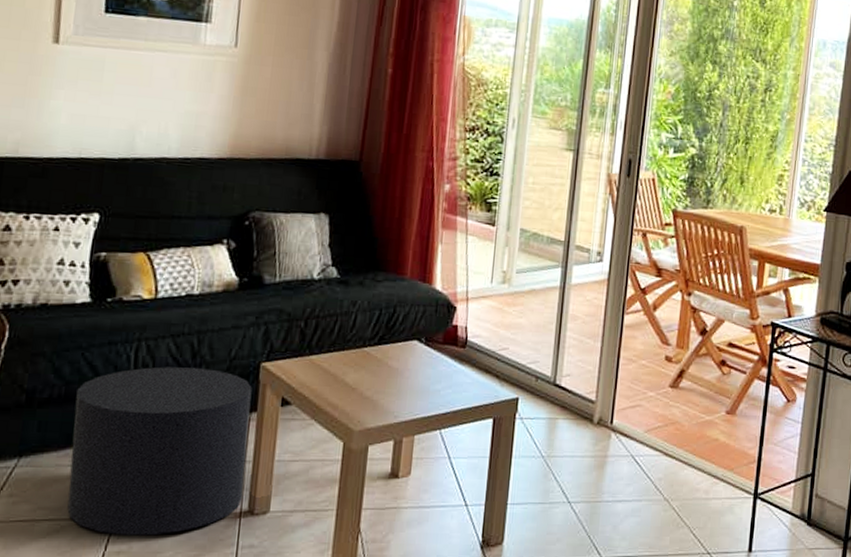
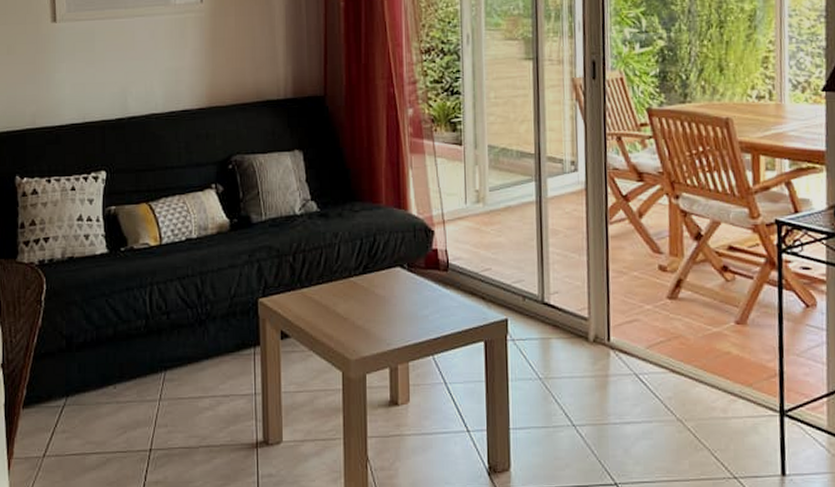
stool: present [67,366,252,536] -> none [106,307,256,466]

